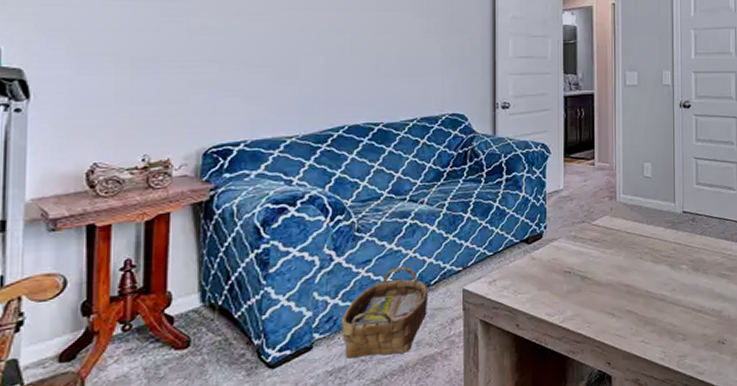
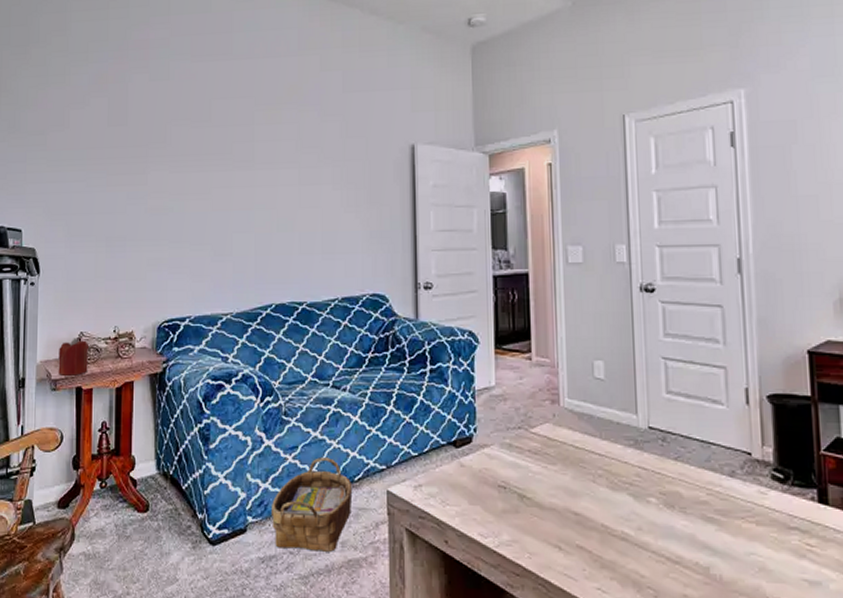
candle: none [59,169,107,214] -> present [58,337,90,376]

